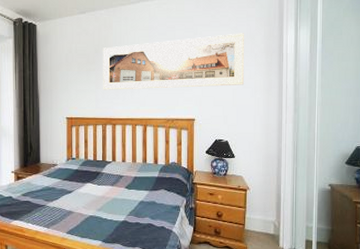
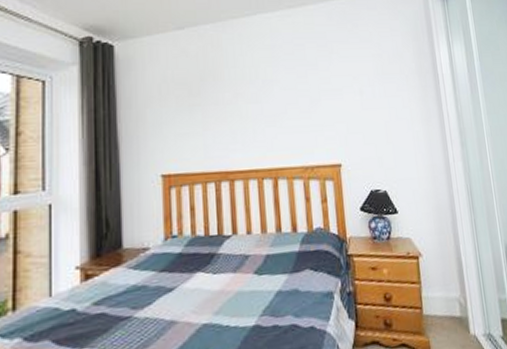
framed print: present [103,33,244,90] -> none [210,50,397,132]

